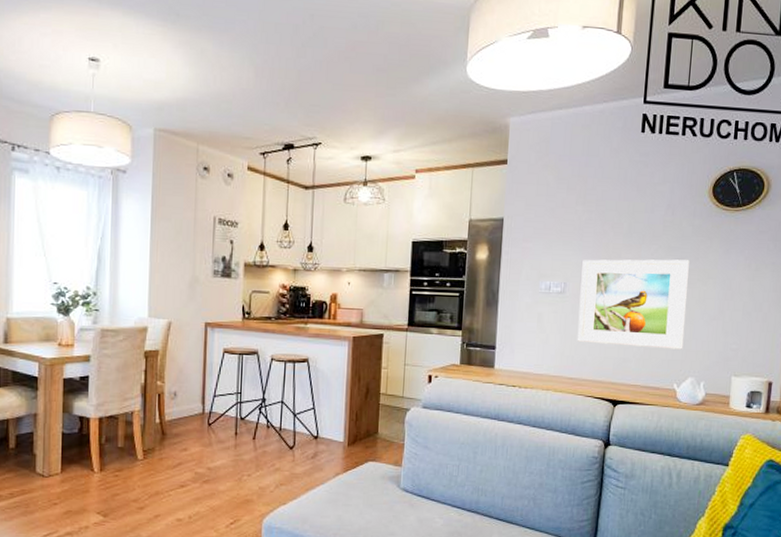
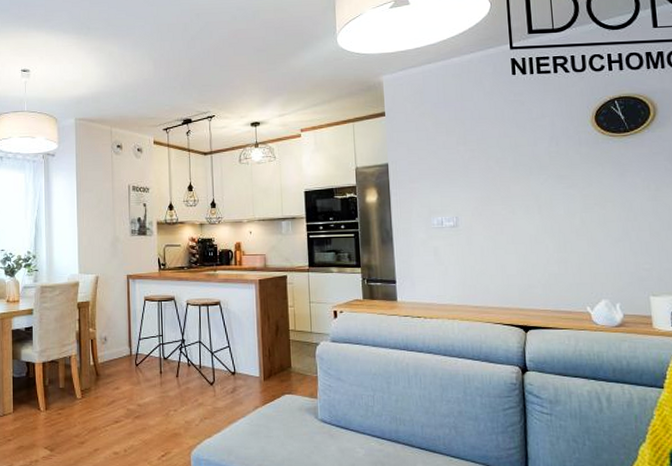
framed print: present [577,259,689,350] -> none [471,186,591,273]

